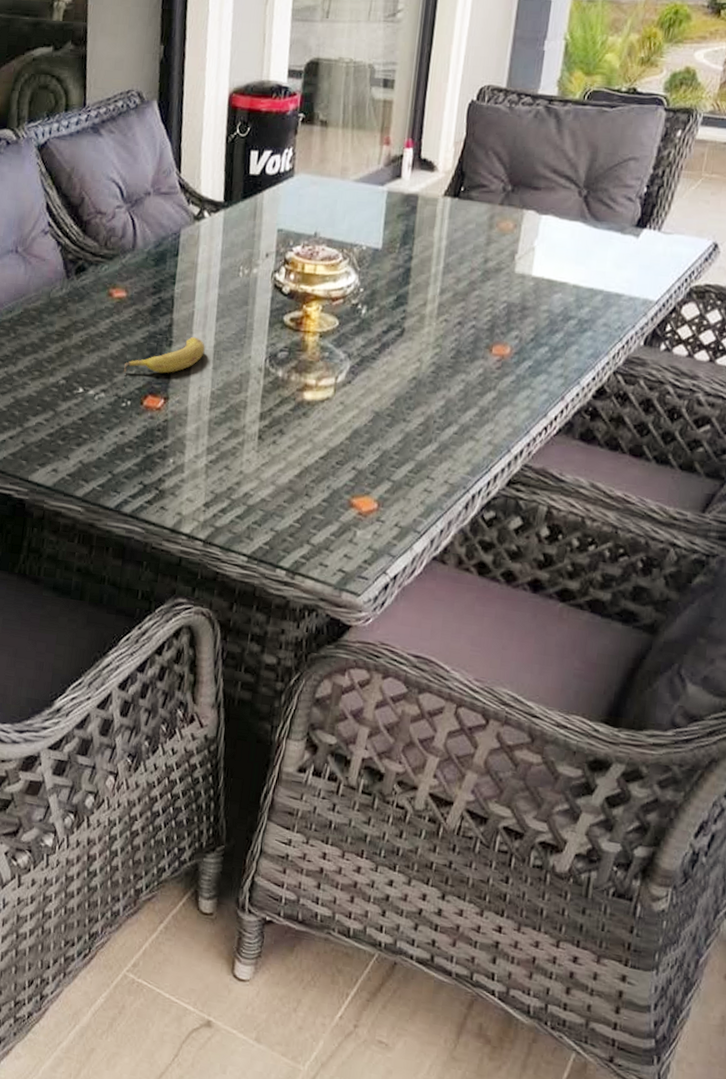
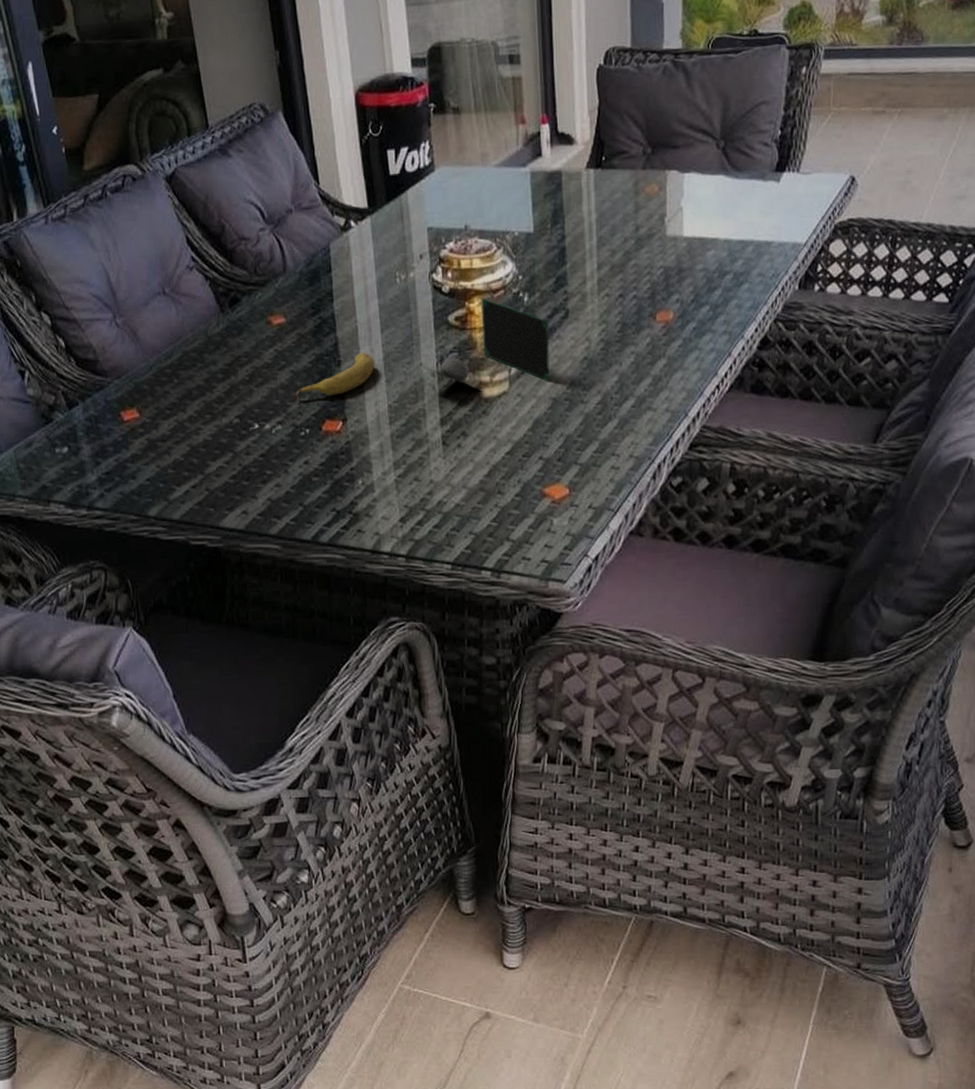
display stand: none [252,304,382,395] -> present [423,298,550,389]

